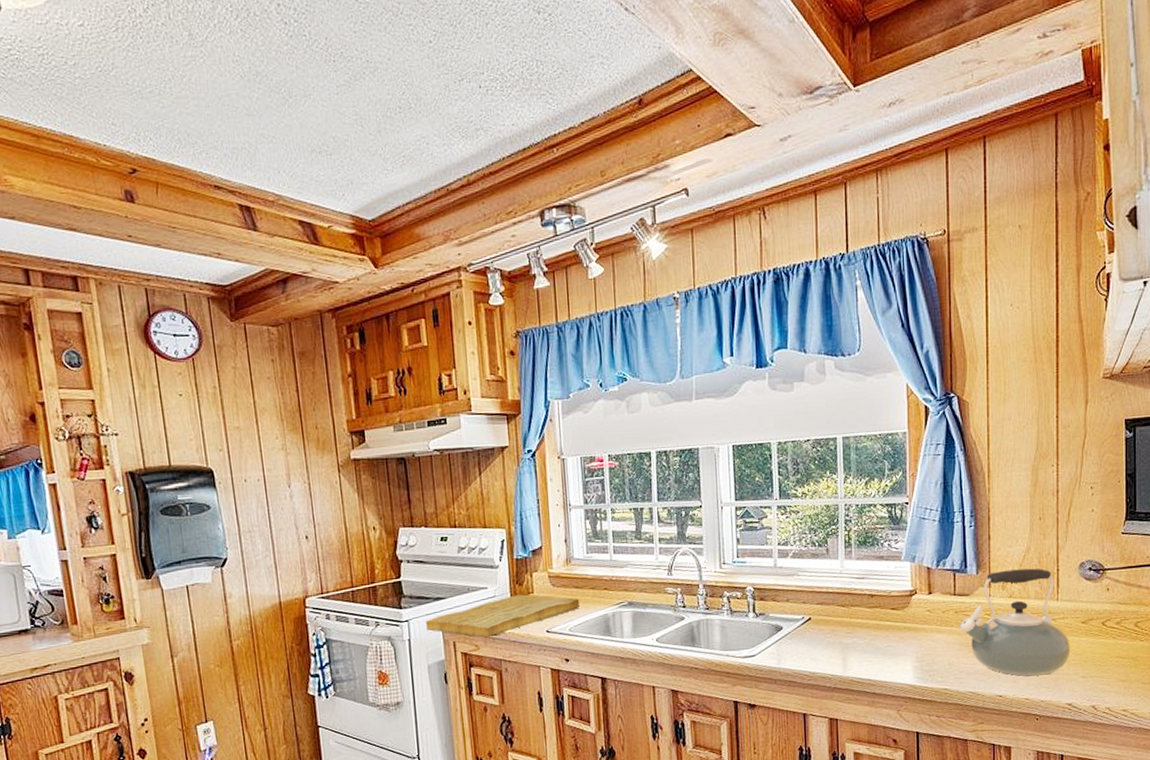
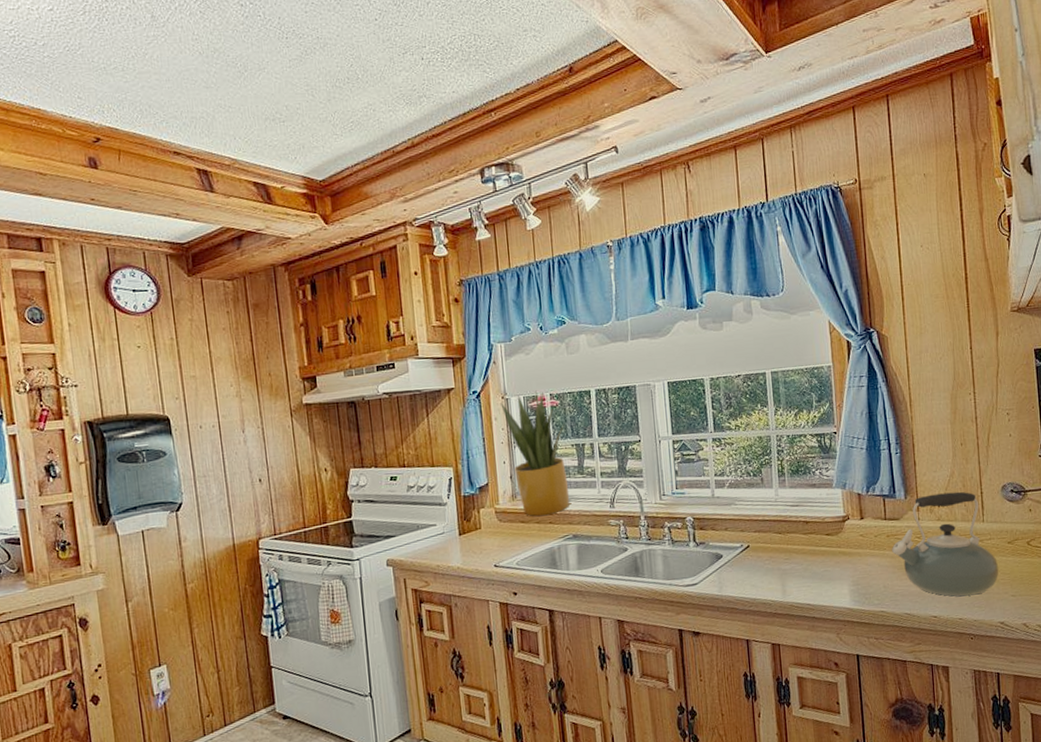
cutting board: present [426,594,580,638] -> none [377,530,527,574]
planter: none [556,451,627,582] -> present [500,390,570,517]

